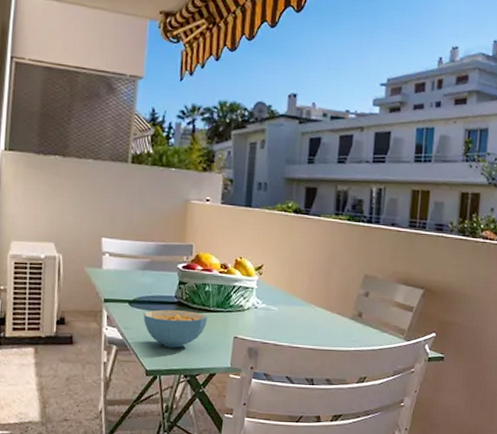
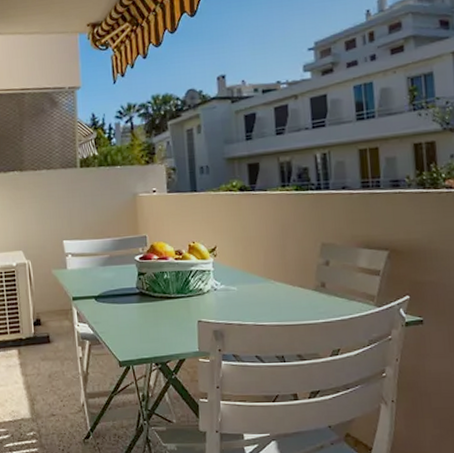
cereal bowl: present [143,309,208,348] -> none [109,300,170,338]

